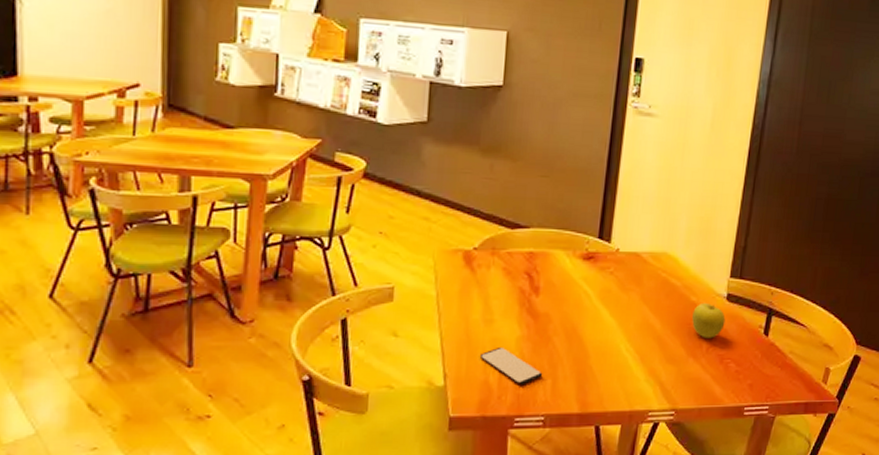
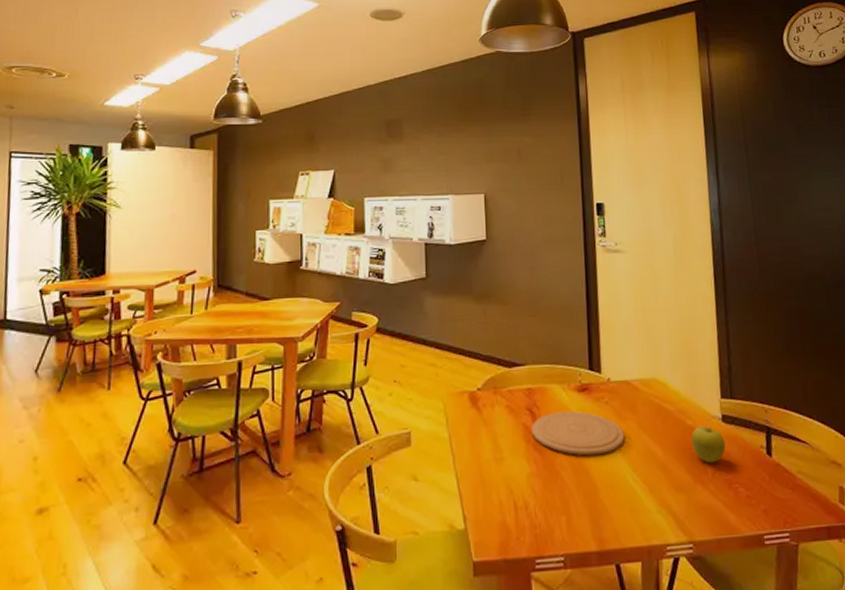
smartphone: present [480,346,543,386] -> none [495,484,557,524]
plate: none [527,278,625,324] -> present [532,411,625,456]

